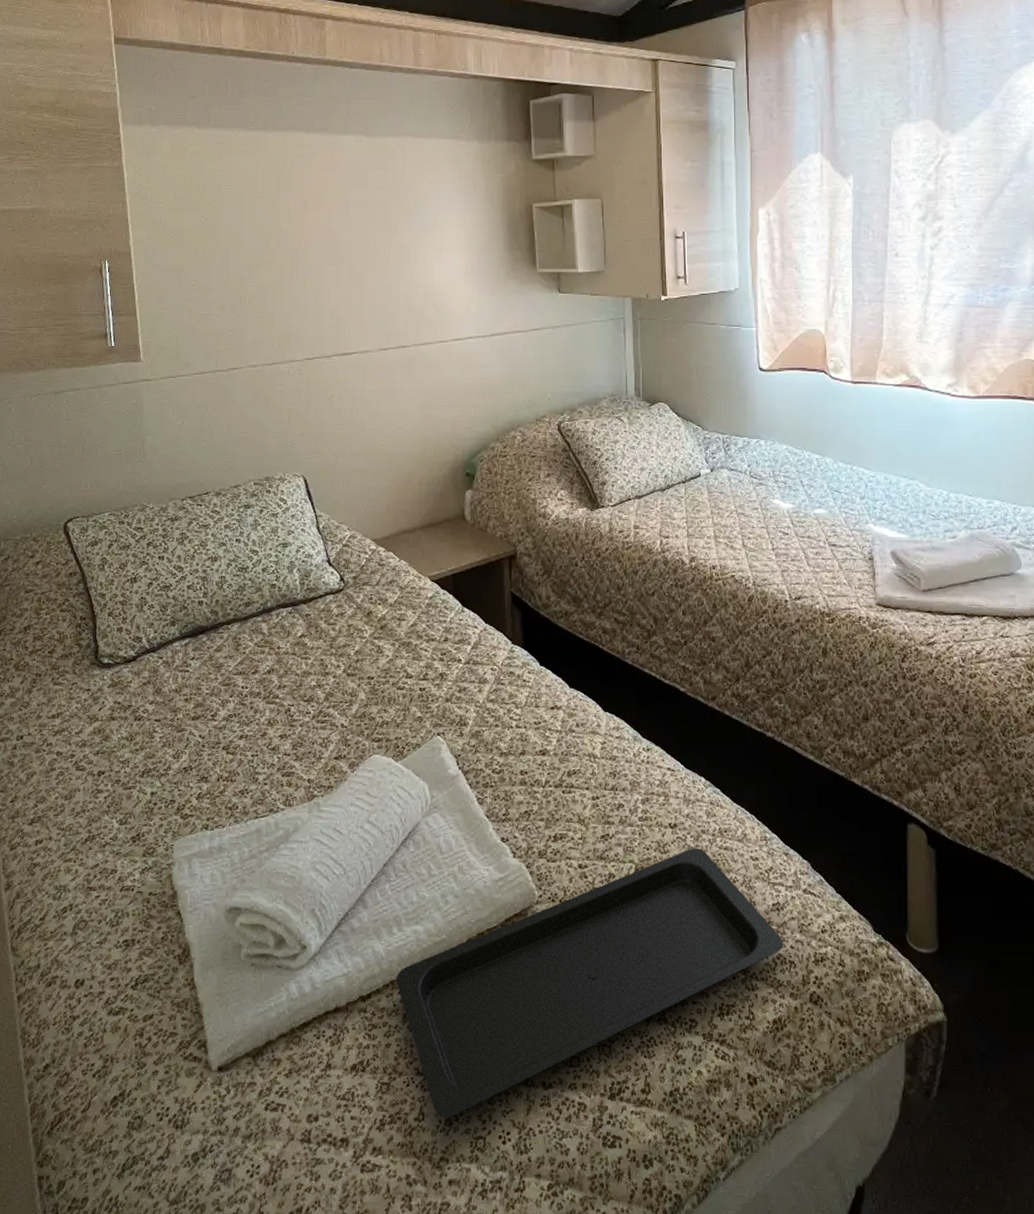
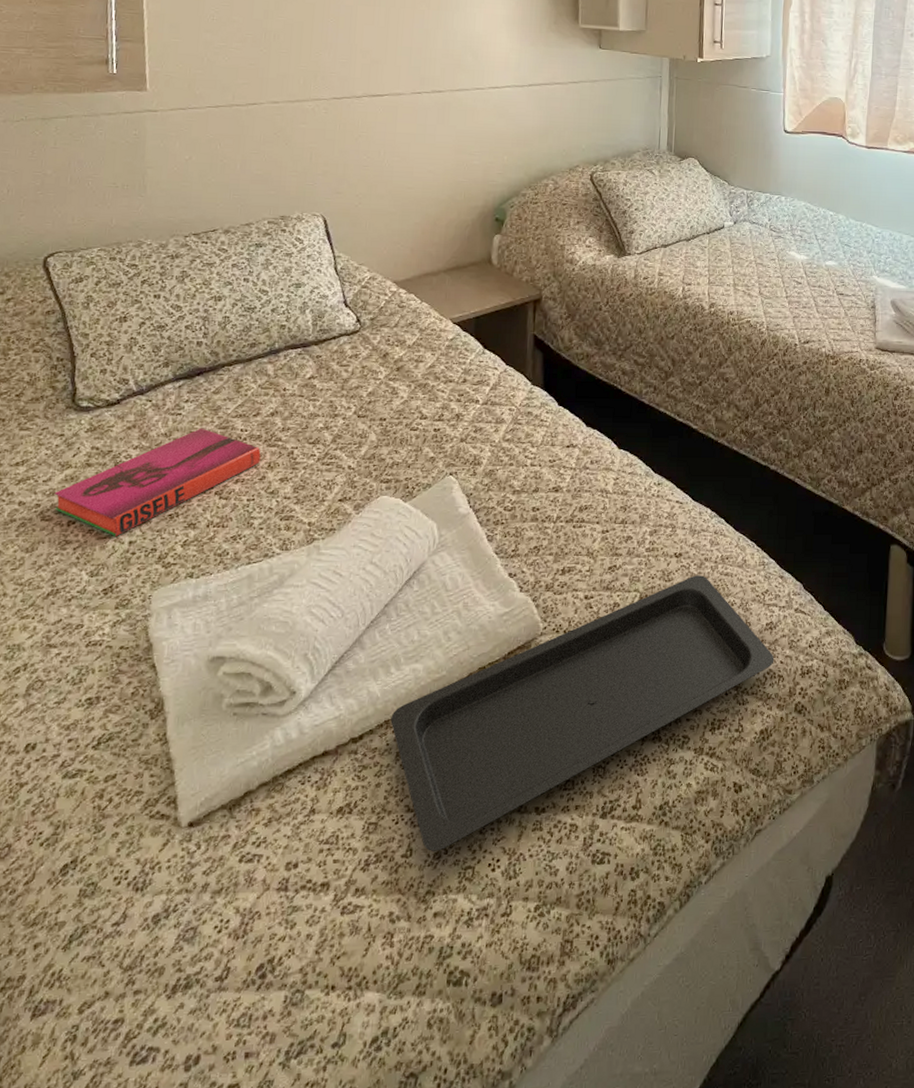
hardback book: none [85,684,261,787] -> present [54,428,261,536]

